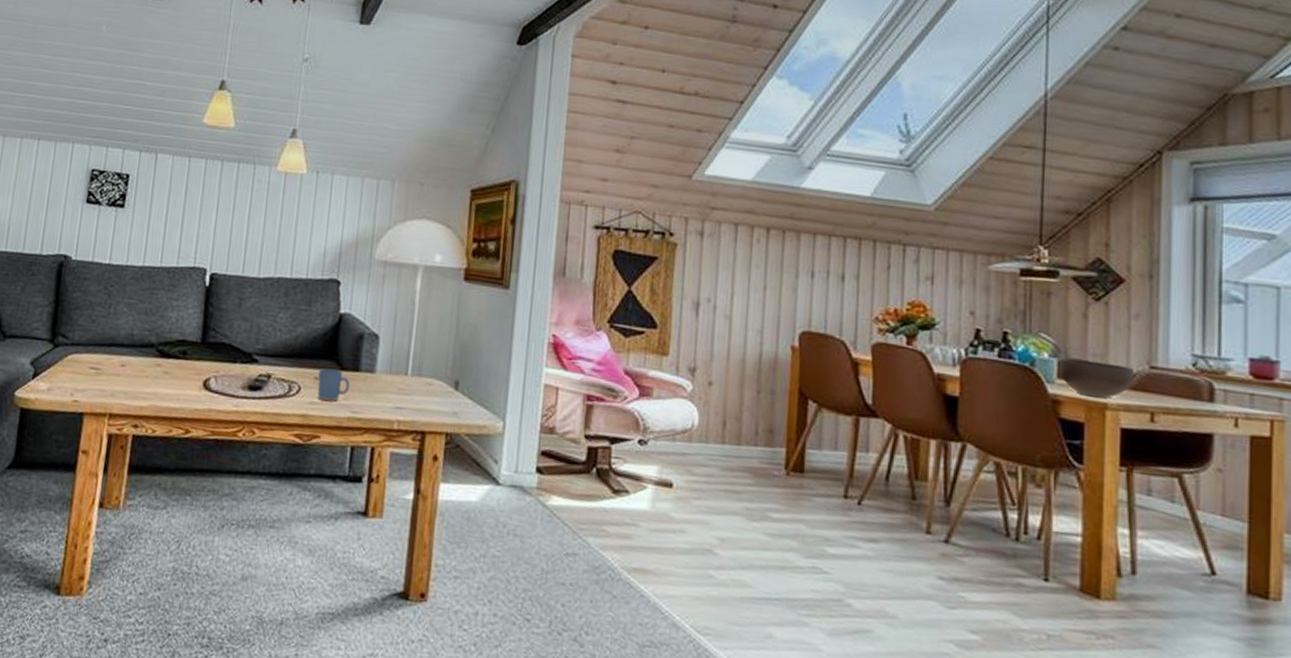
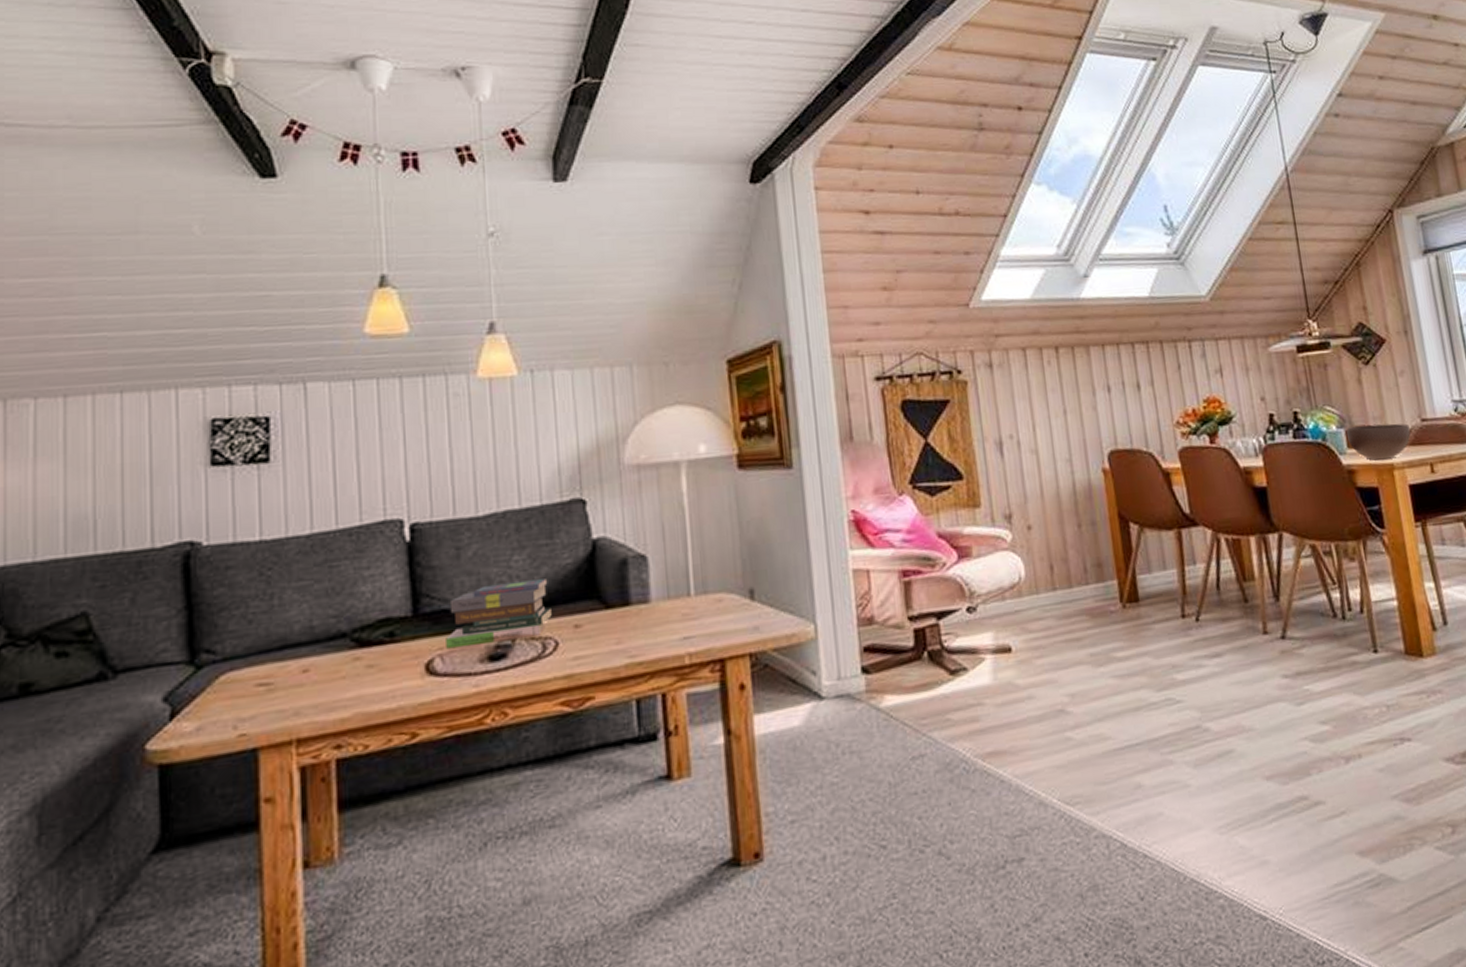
books: none [220,331,301,380] -> present [446,579,552,649]
mug: present [317,368,351,401] -> none [578,608,622,651]

